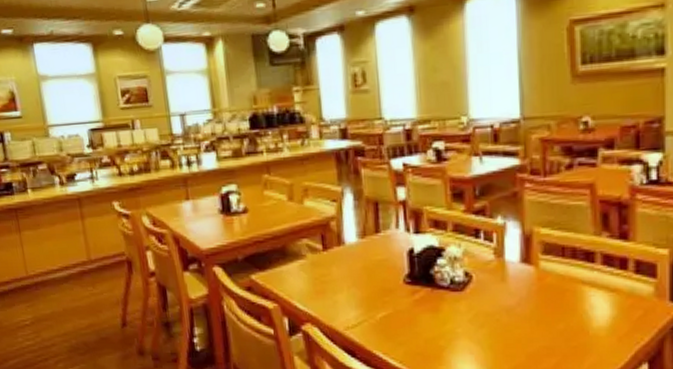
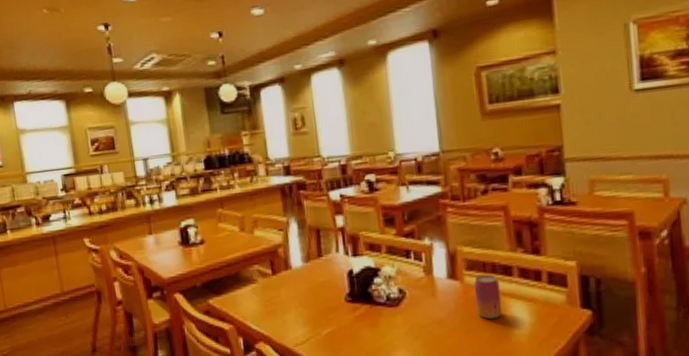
beer can: none [550,259,581,310] -> present [473,274,503,320]

